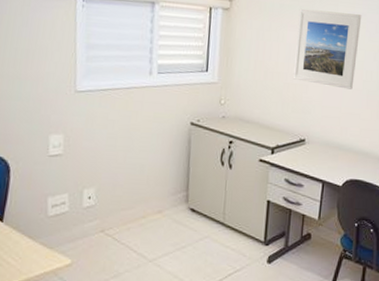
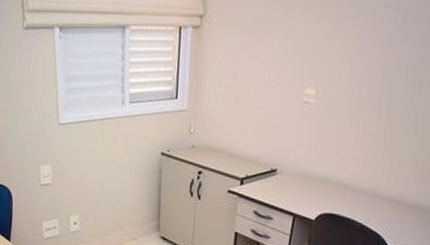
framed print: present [293,8,362,90] -> none [266,18,352,112]

